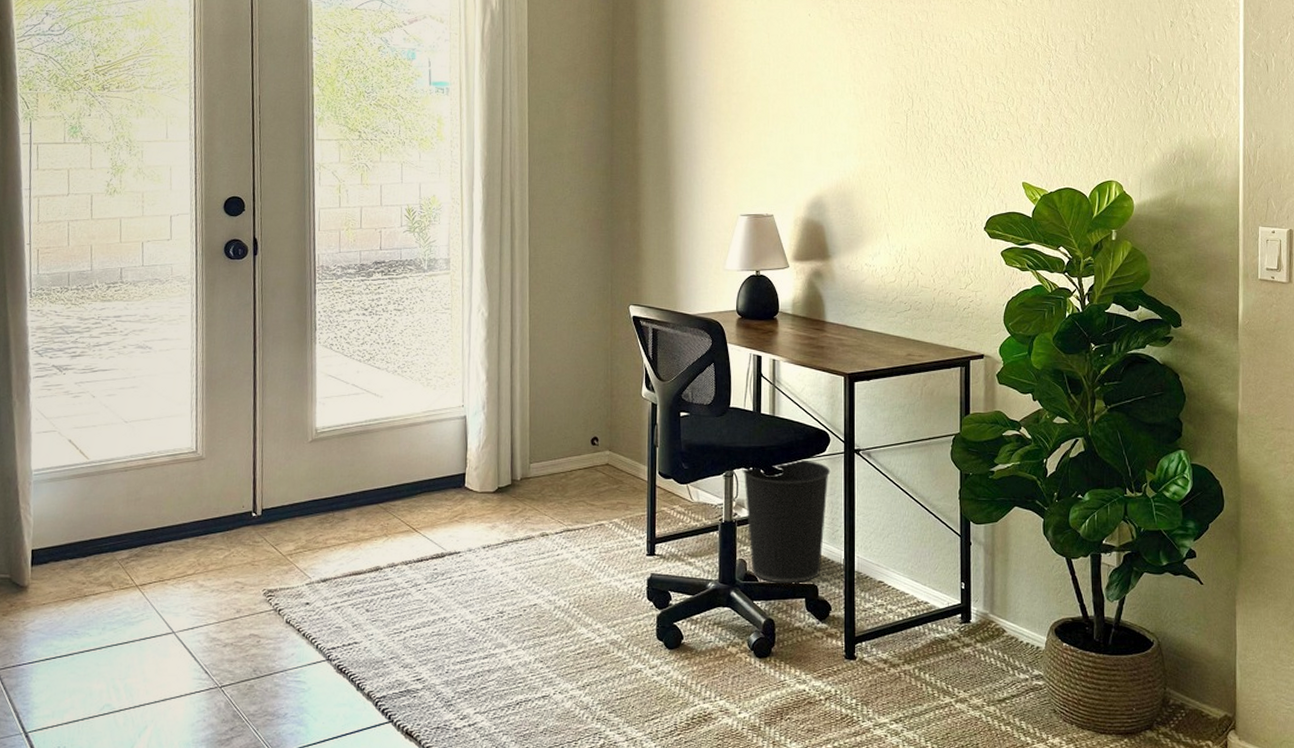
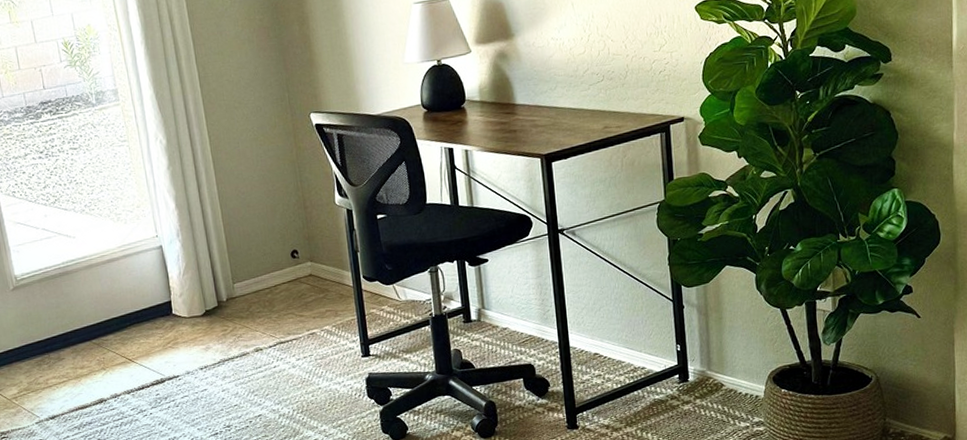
wastebasket: present [742,459,831,584] -> none [446,246,536,367]

